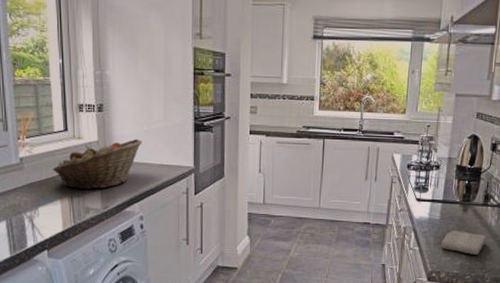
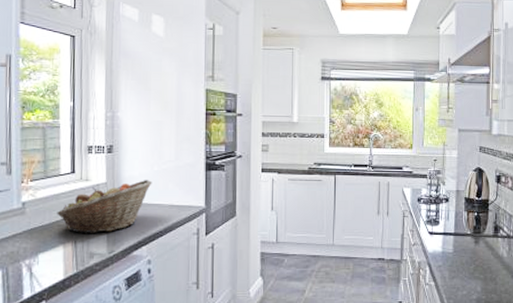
washcloth: present [440,230,487,255] -> none [456,263,500,288]

